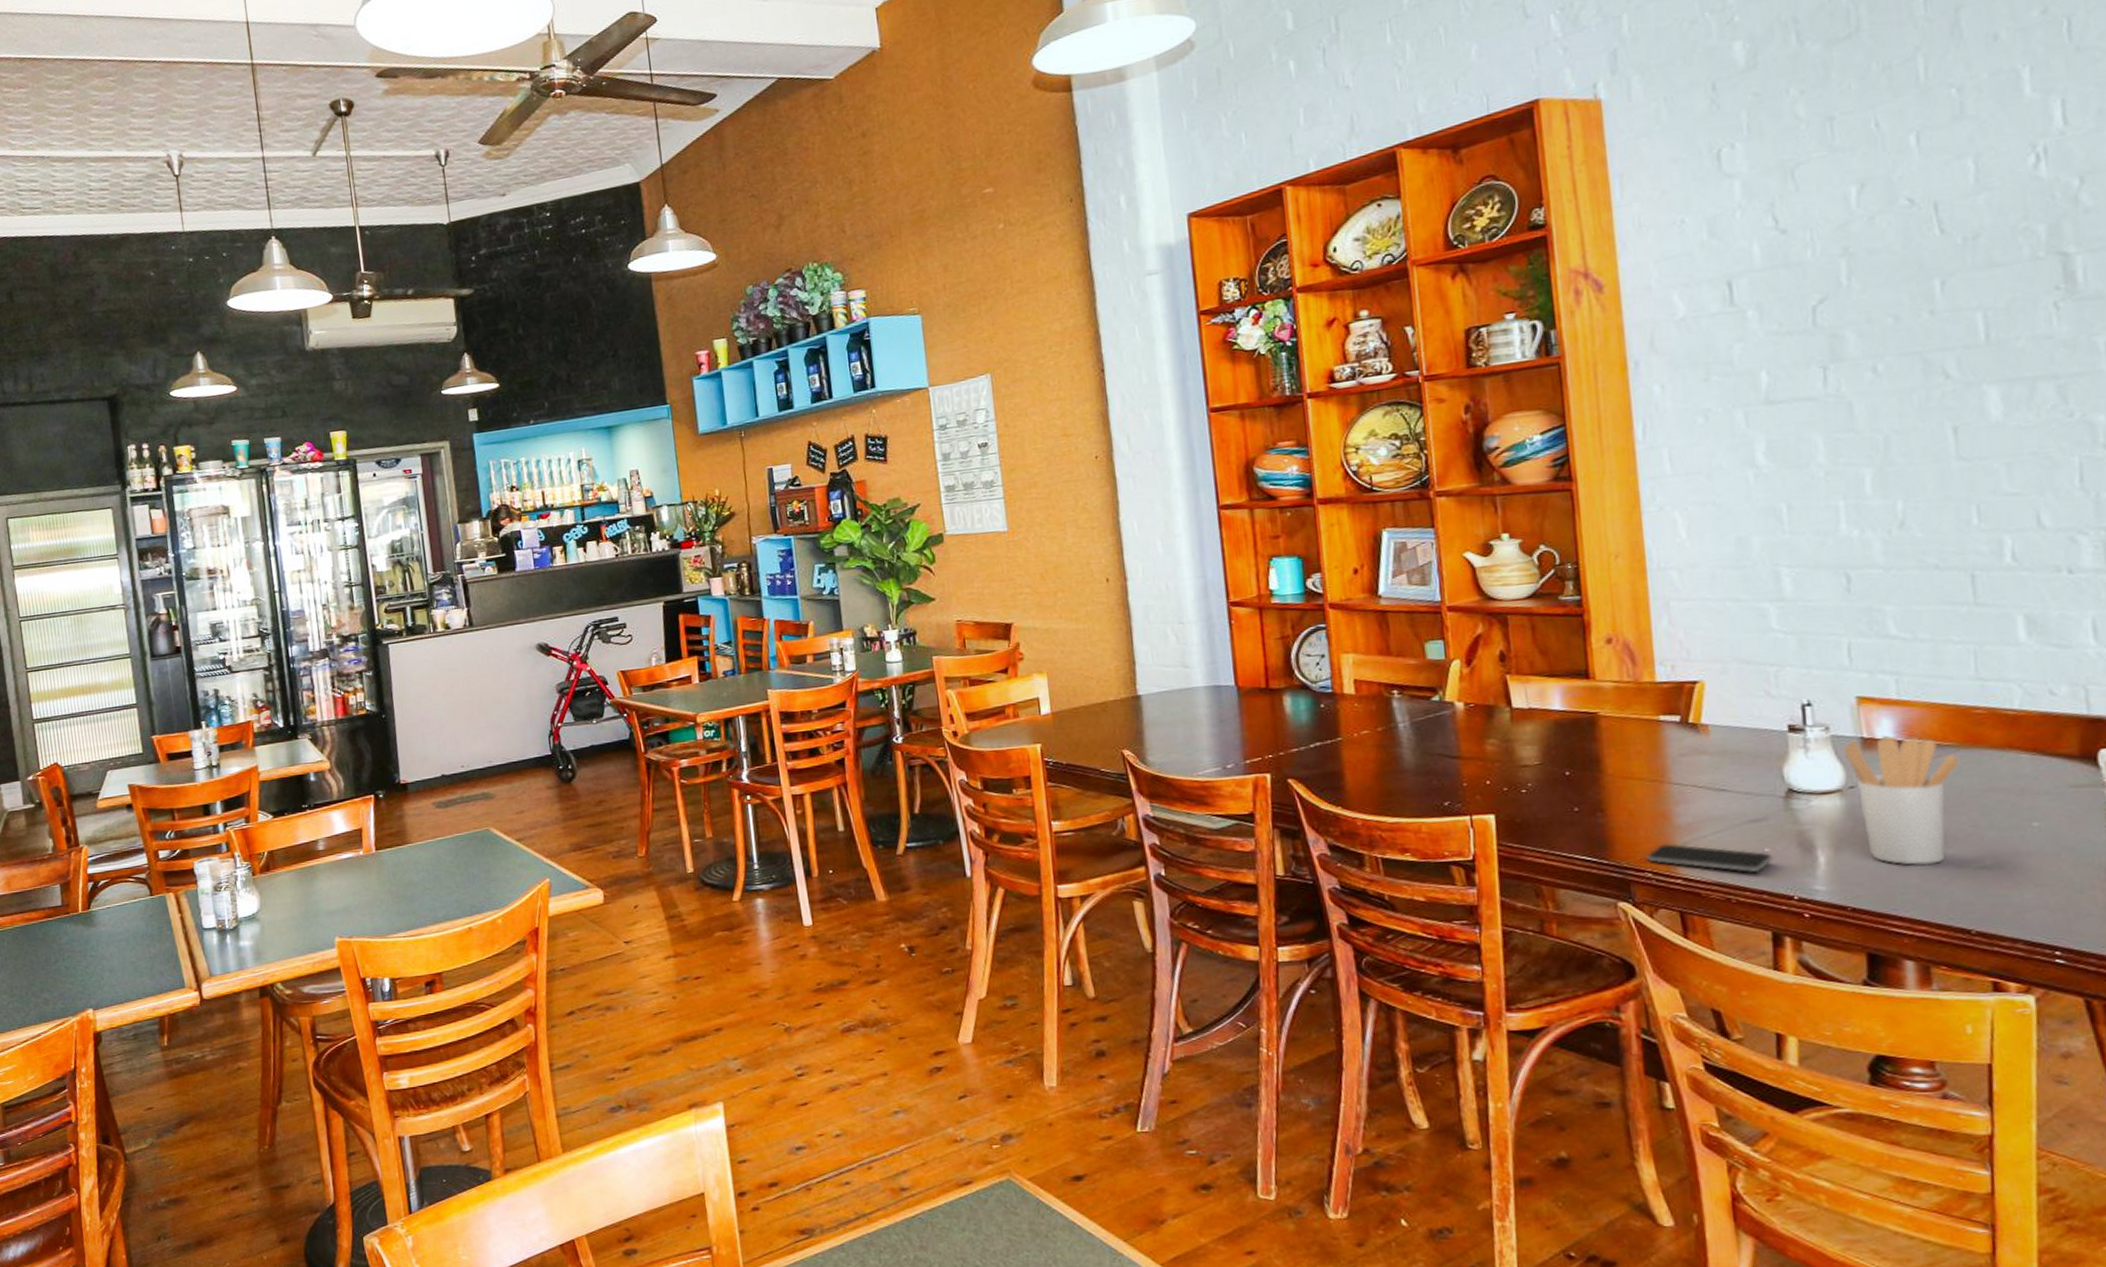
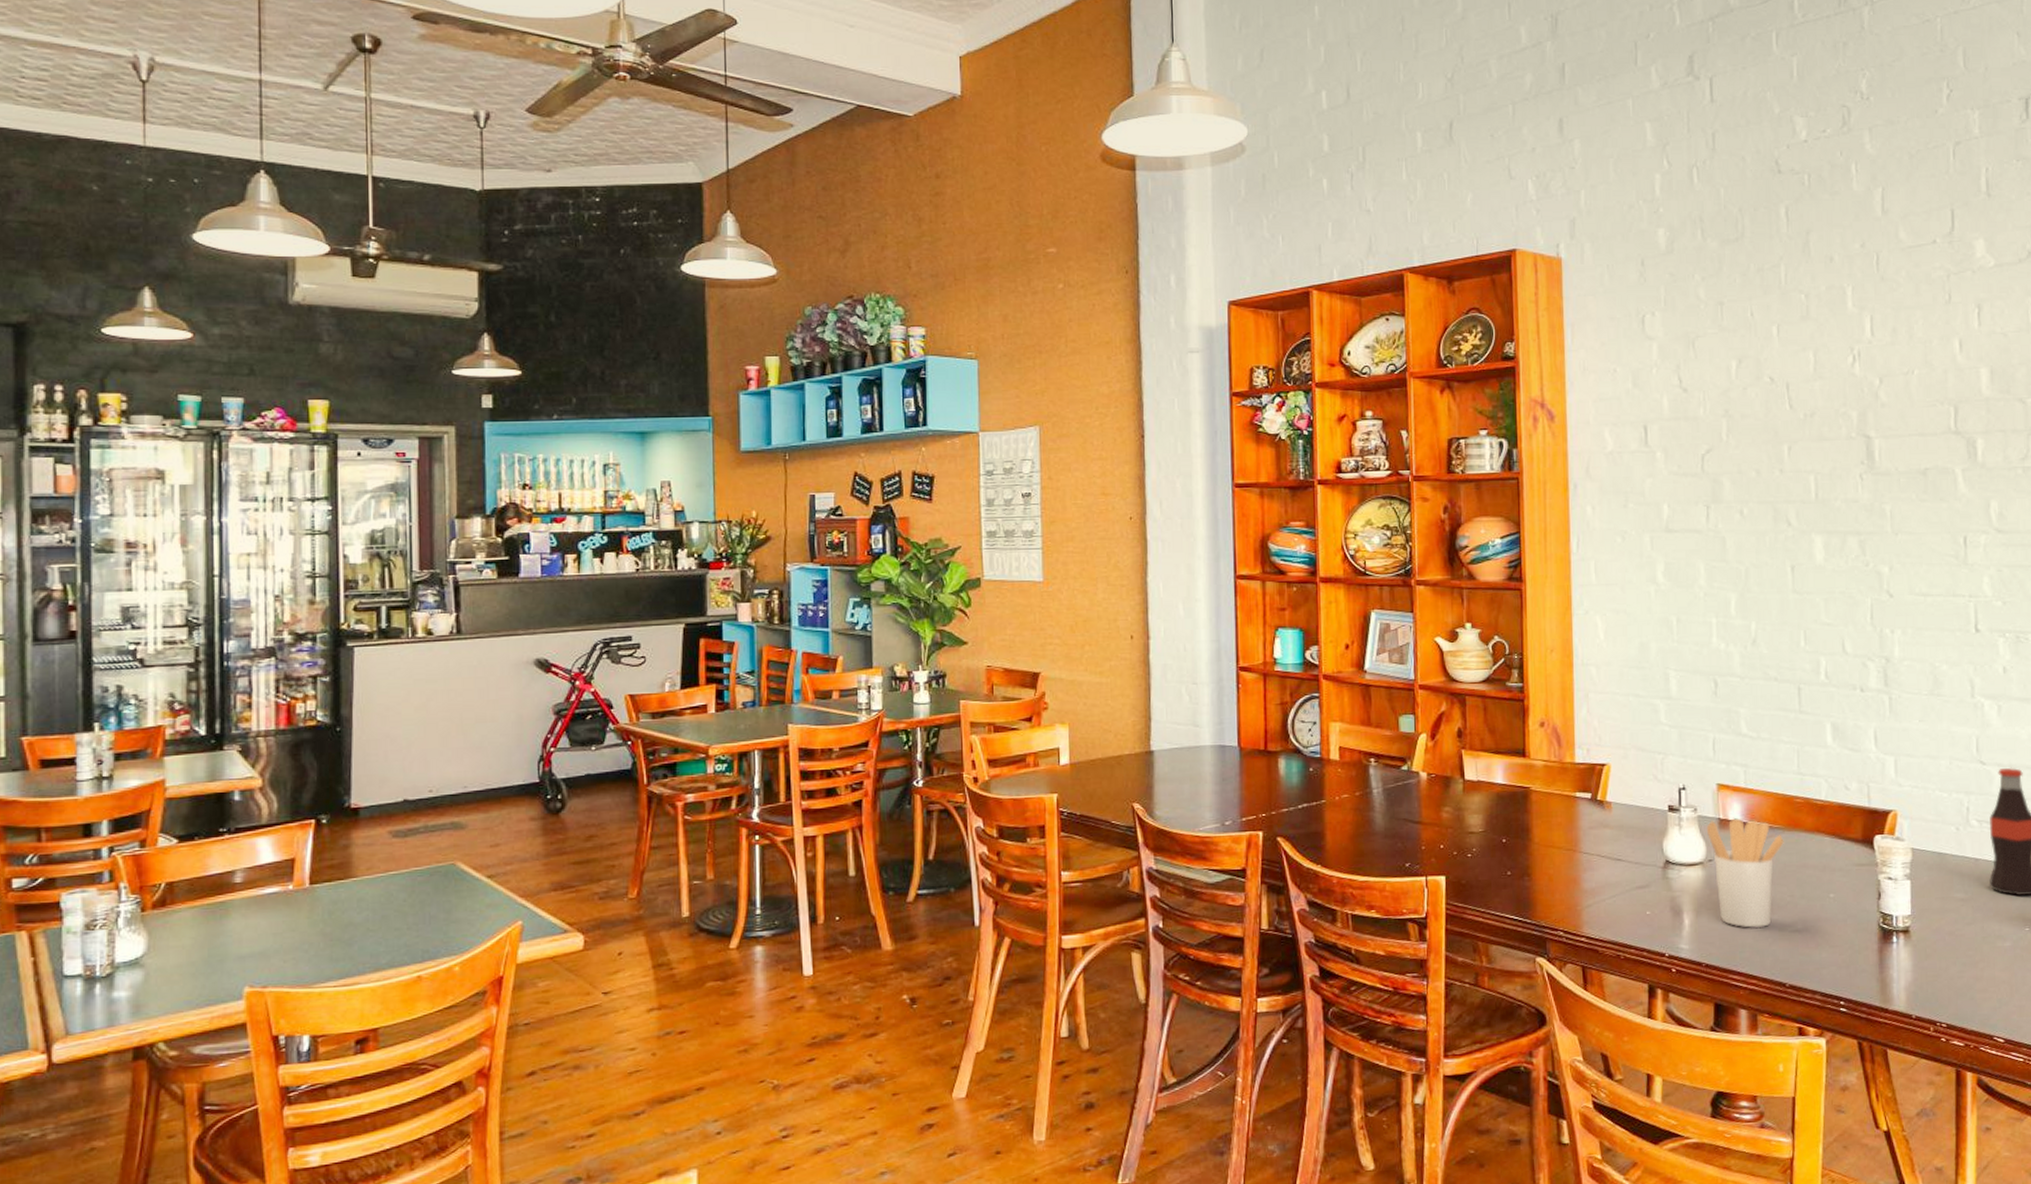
smartphone: present [1646,843,1773,873] -> none [1560,905,1652,933]

